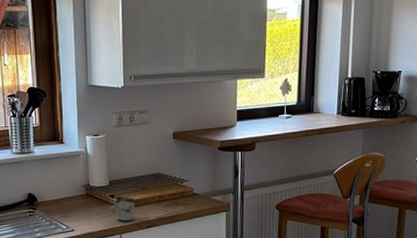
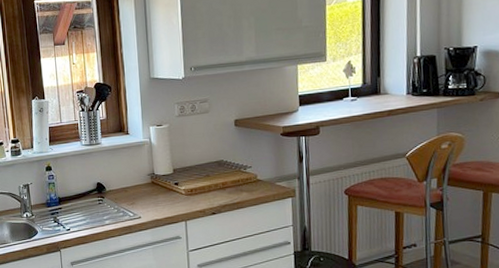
cup: present [111,195,135,222] -> none [175,183,200,209]

